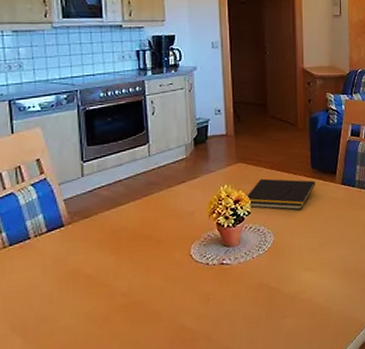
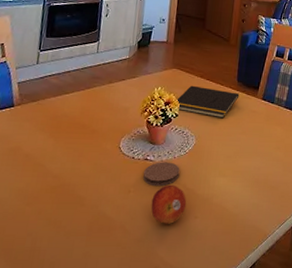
coaster: none [220,263,261,291] -> present [143,162,180,187]
fruit: none [234,286,273,328] -> present [151,184,187,224]

